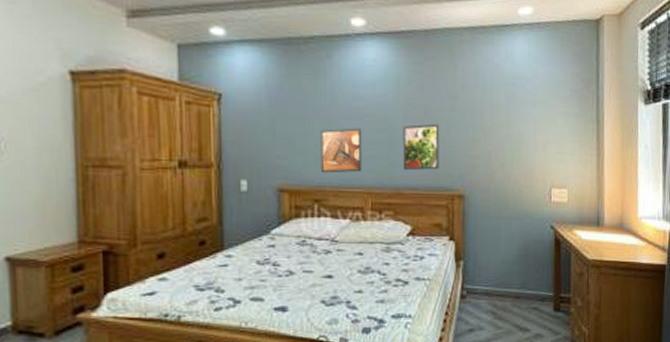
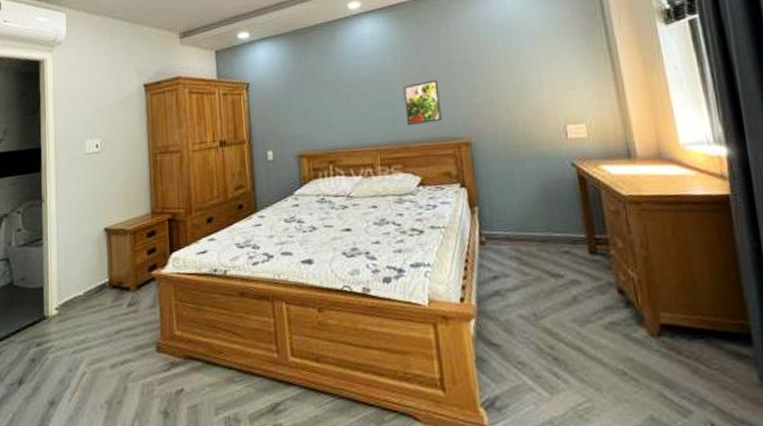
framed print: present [320,128,362,173] -> none [330,94,369,137]

